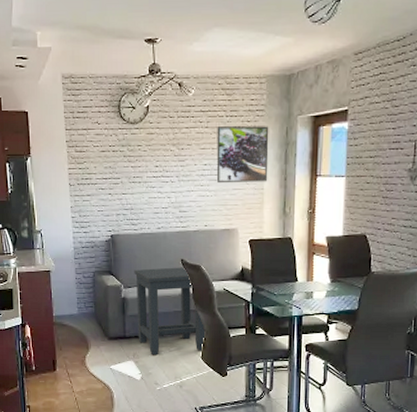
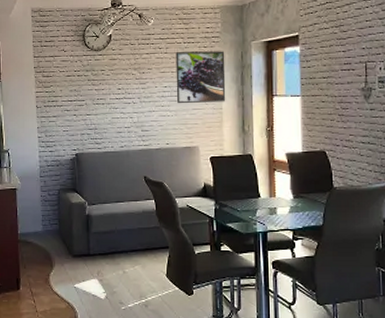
side table: present [134,267,204,355] -> none [98,184,169,273]

